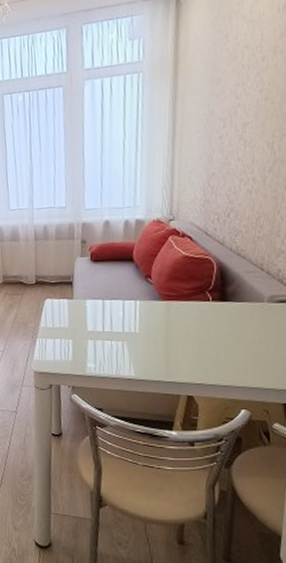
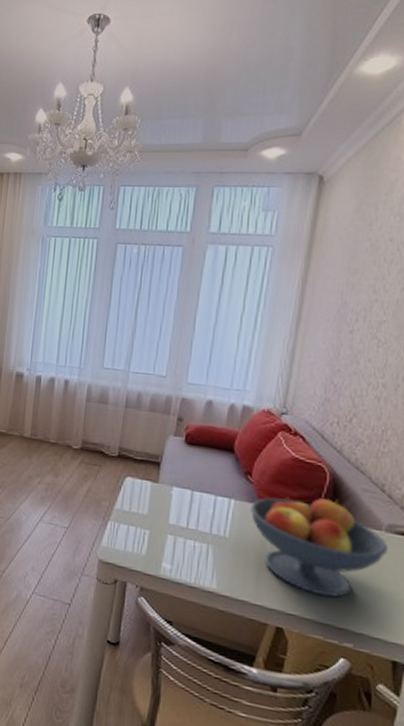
fruit bowl: none [153,283,271,365] -> present [250,496,387,598]

